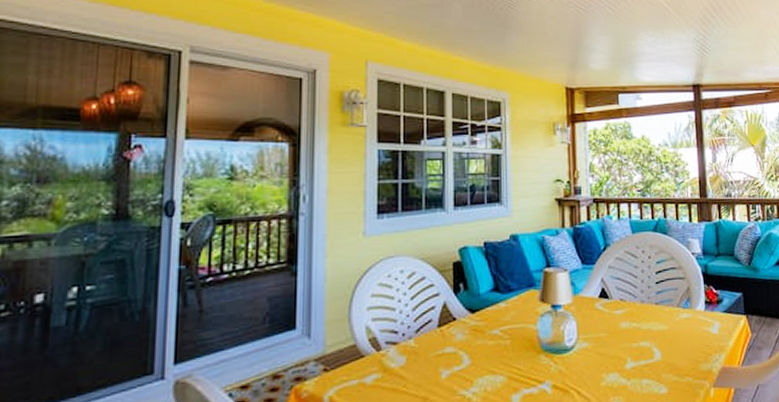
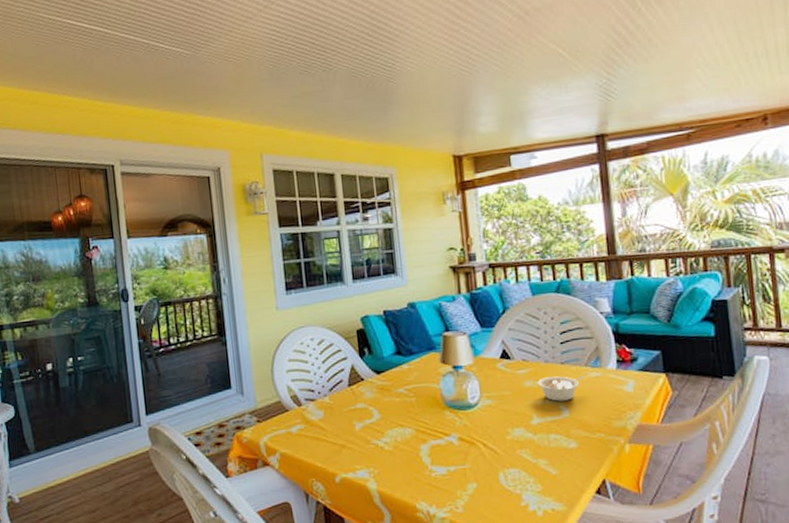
legume: none [633,317,675,344] -> present [537,375,584,402]

